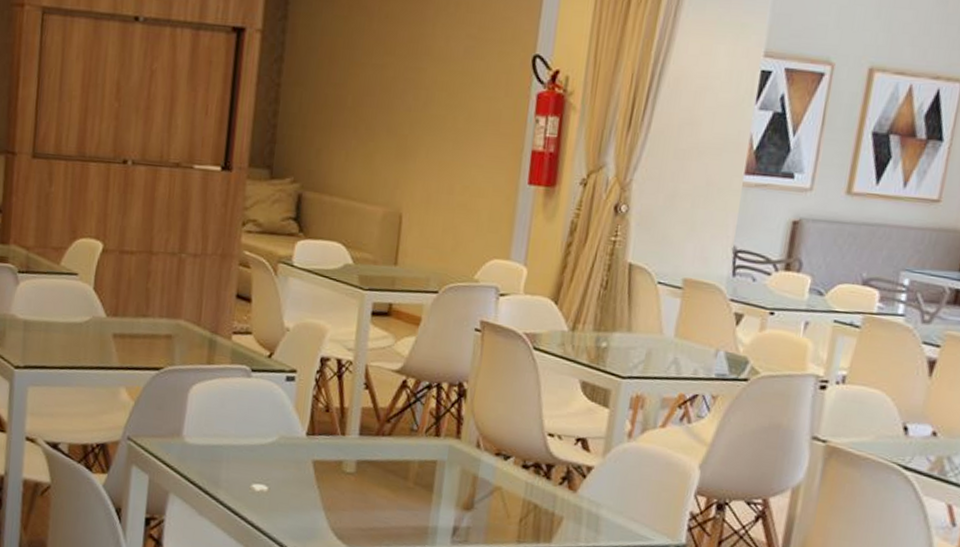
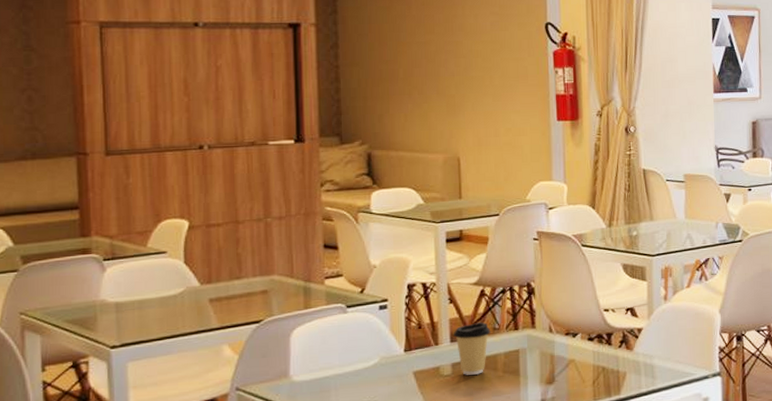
coffee cup: none [363,418,408,480] -> present [453,322,491,375]

